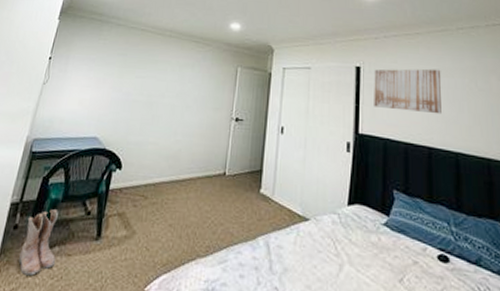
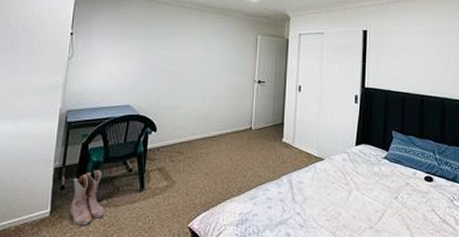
wall art: present [374,68,442,115] -> none [378,29,435,68]

